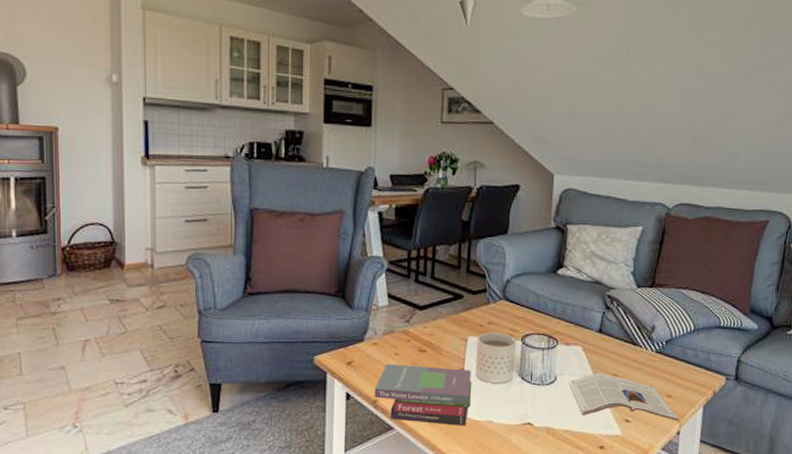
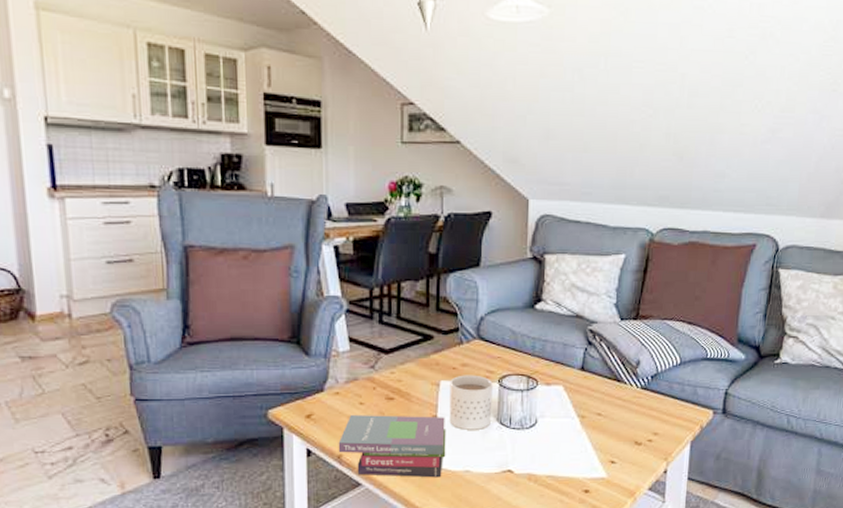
magazine: present [568,372,679,421] -> none [550,412,666,460]

